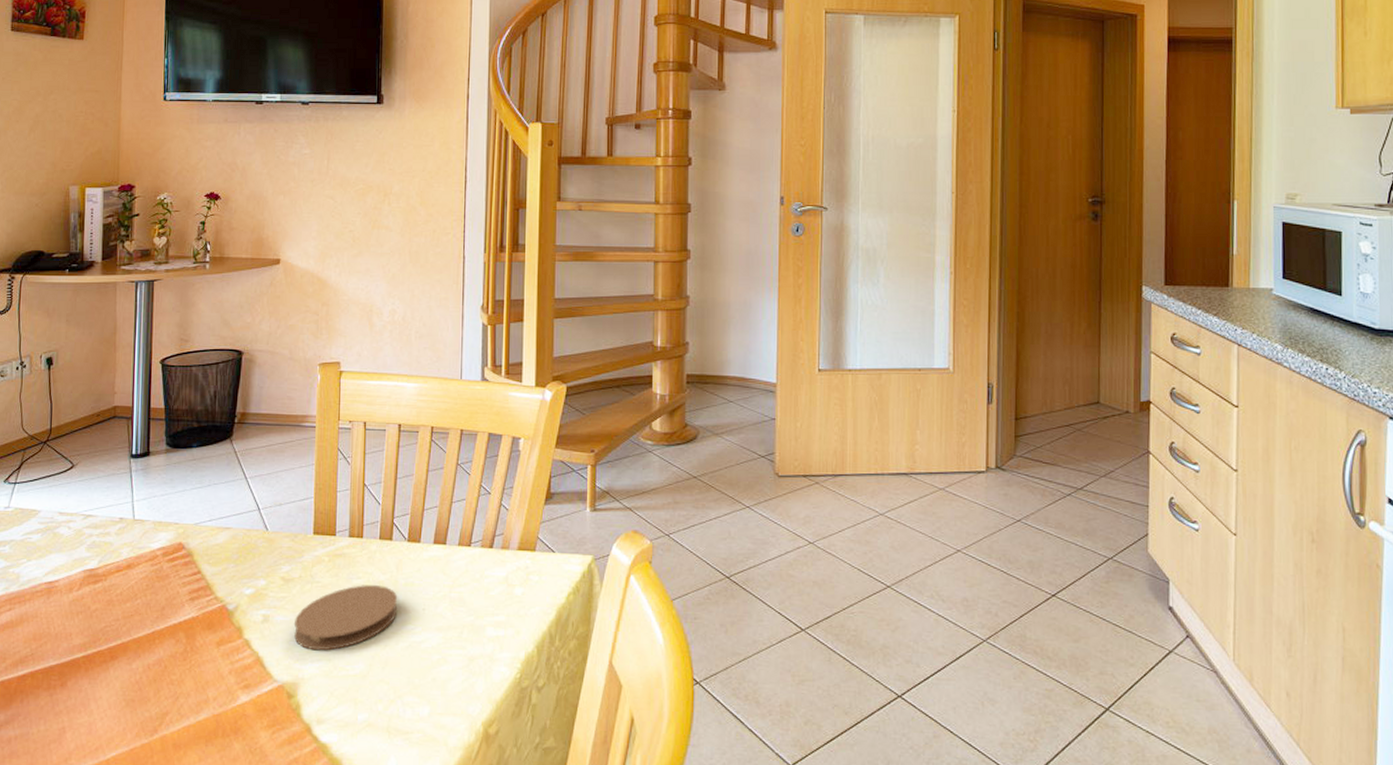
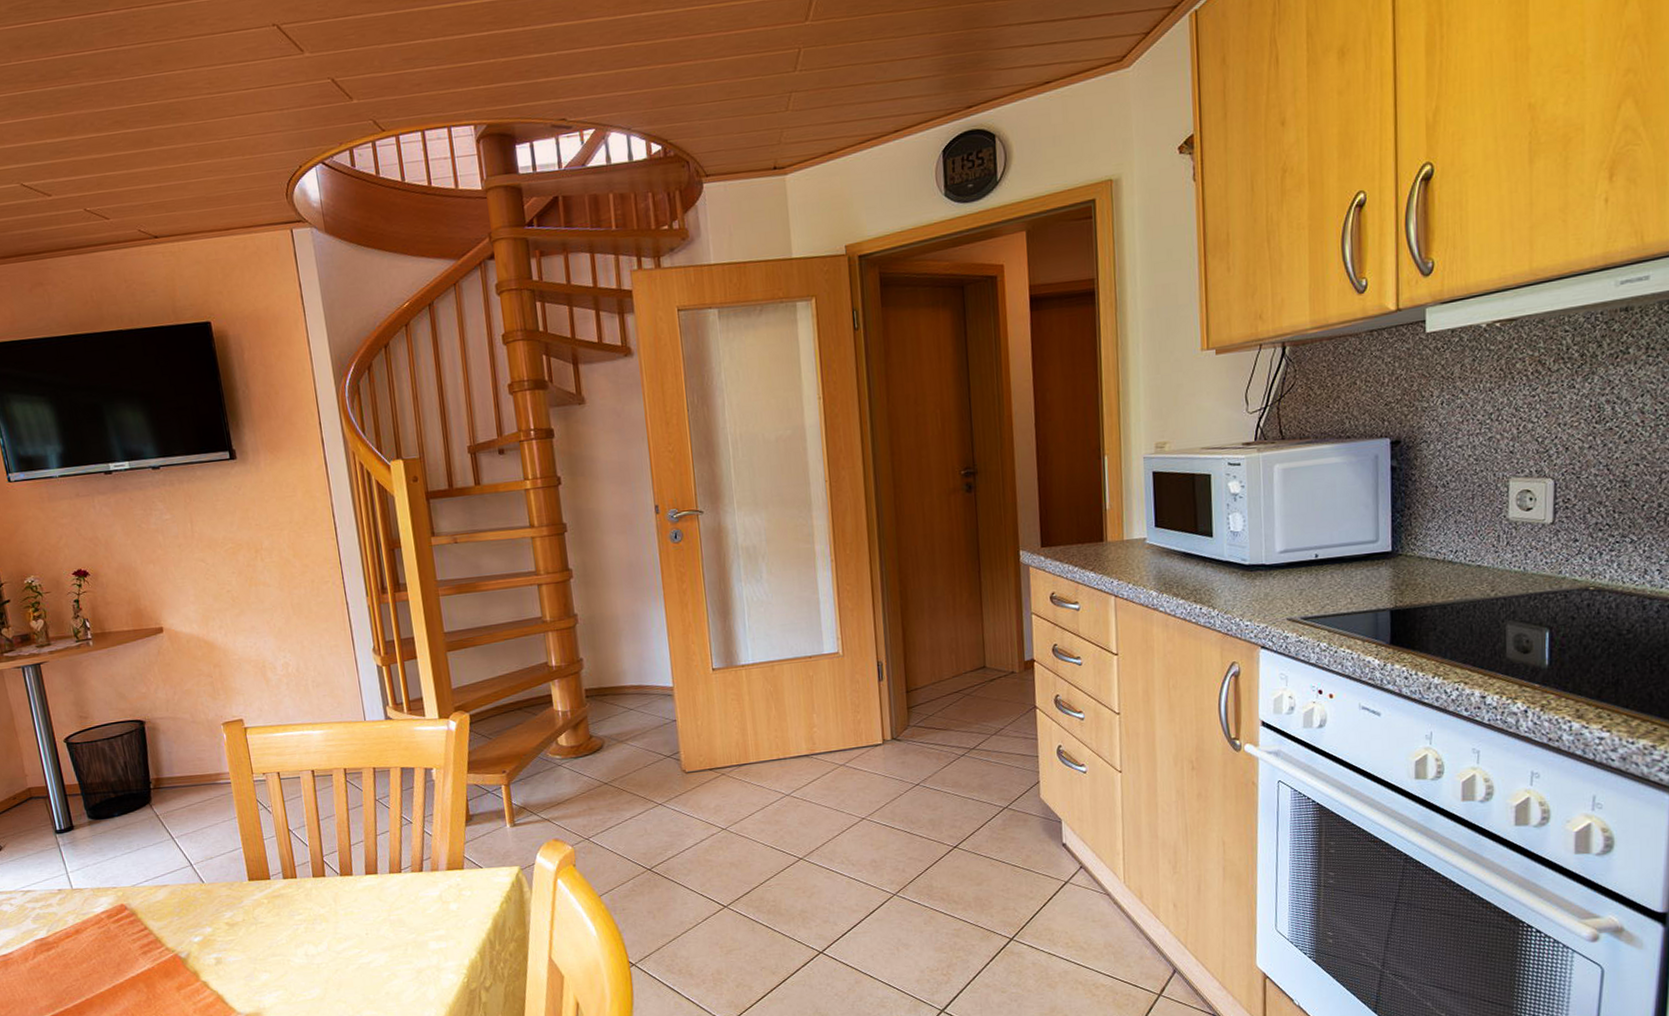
coaster: present [293,585,398,651] -> none [245,918,343,983]

